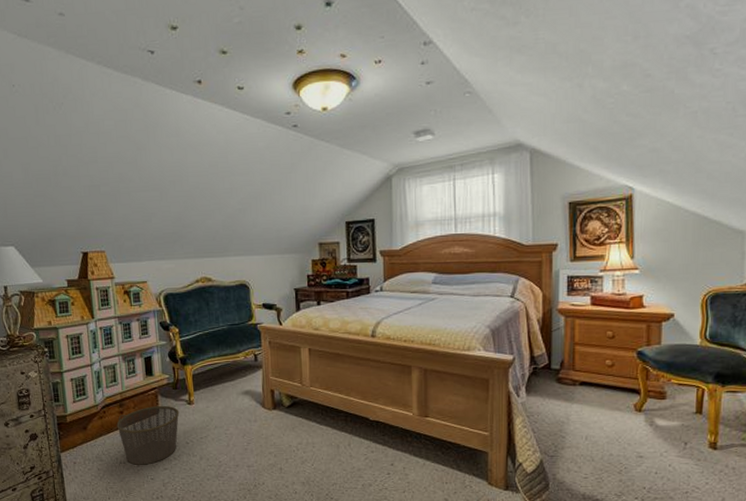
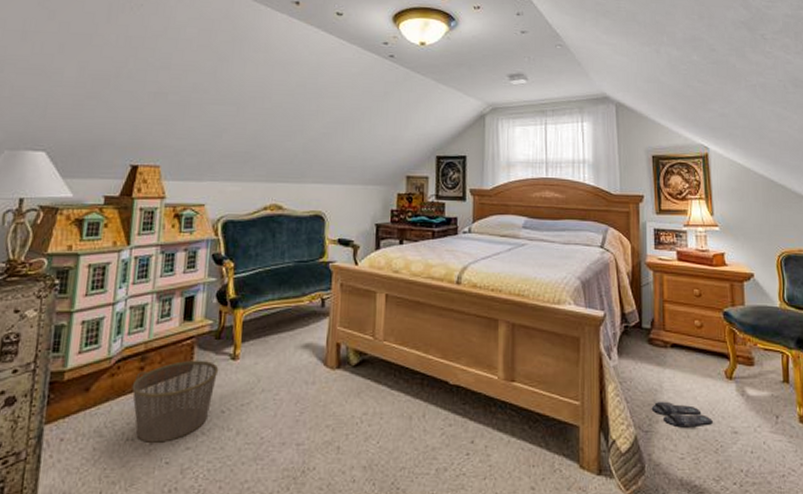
slippers: none [559,431,618,453] -> present [652,401,713,428]

